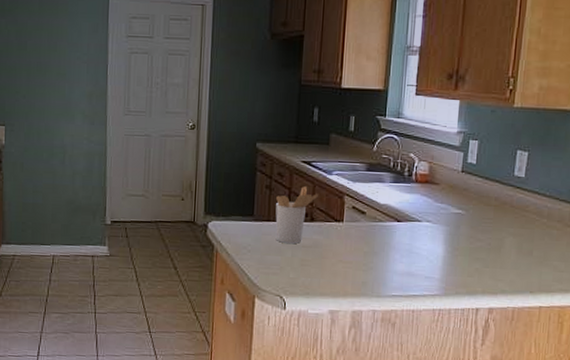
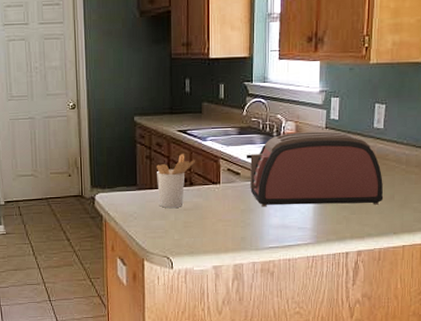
toaster: none [374,173,521,260] -> present [247,131,384,207]

